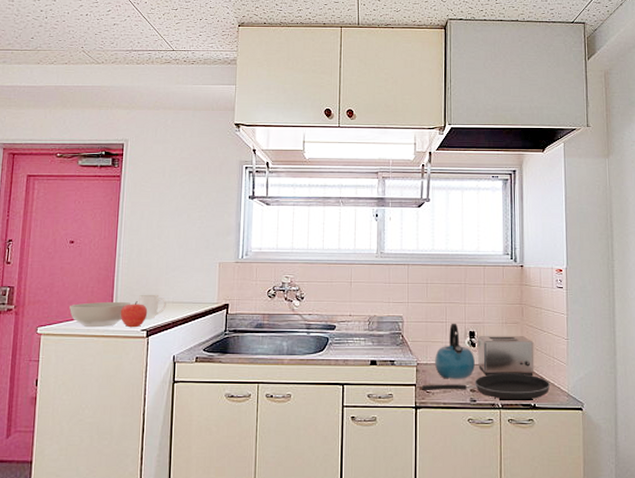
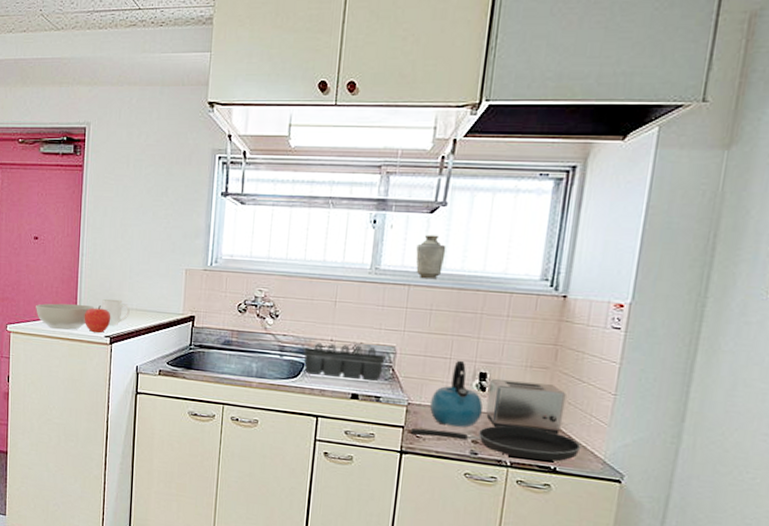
dish rack: none [326,317,396,347] -> present [302,342,386,381]
vase: none [411,224,433,259] -> present [415,234,447,280]

